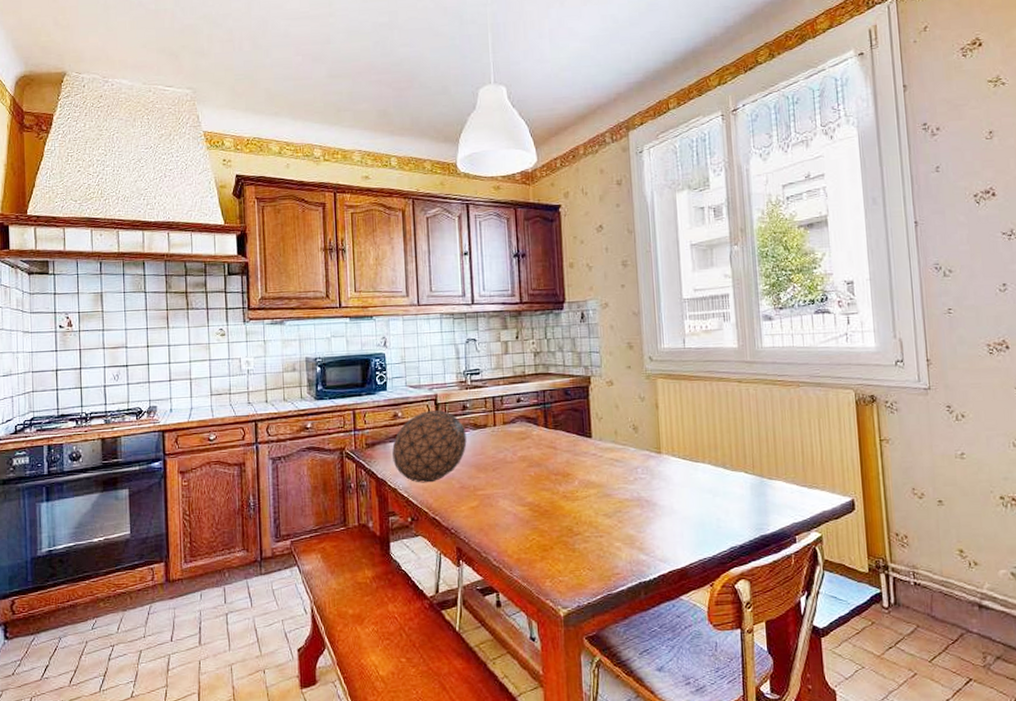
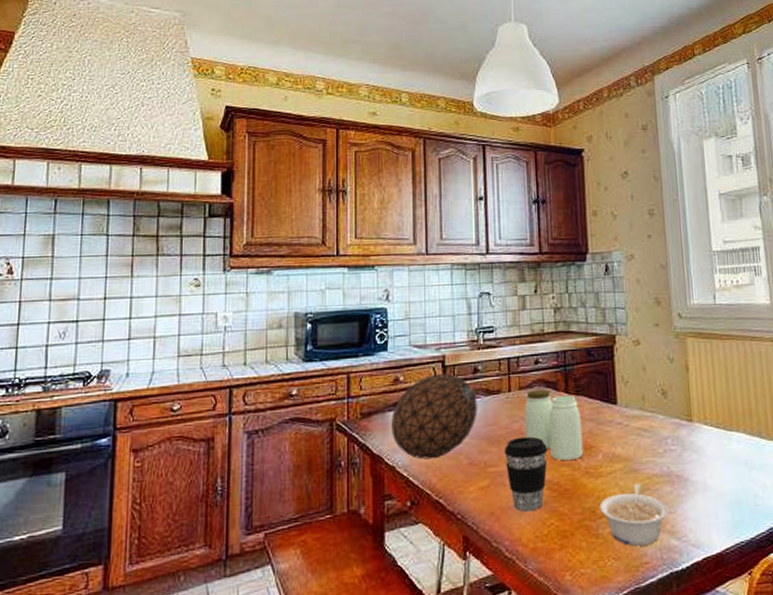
coffee cup: none [490,465,529,528] -> present [504,436,547,512]
jar: none [508,424,561,486] -> present [524,389,584,460]
legume: none [576,506,637,560] -> present [599,482,668,546]

